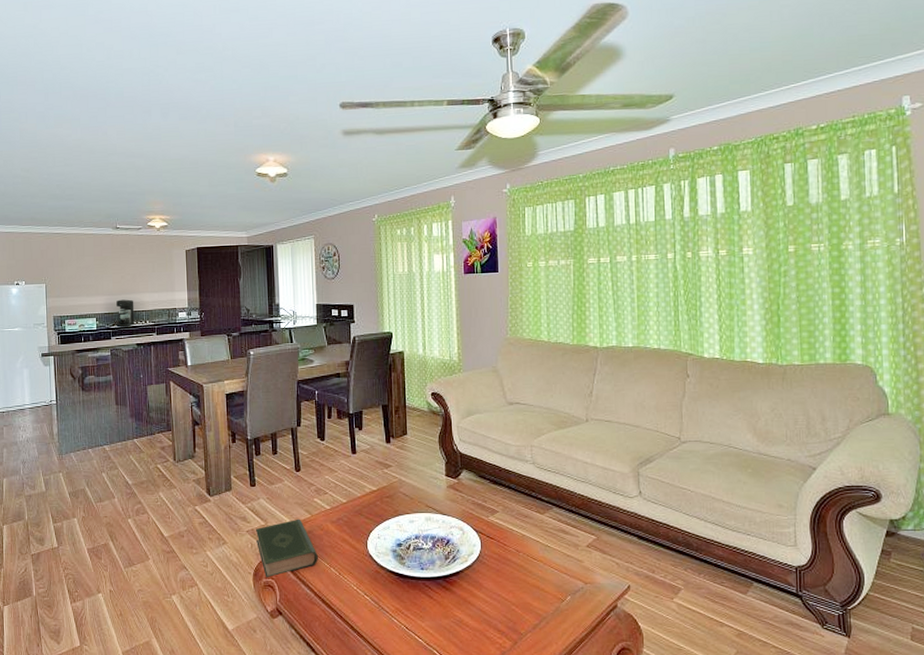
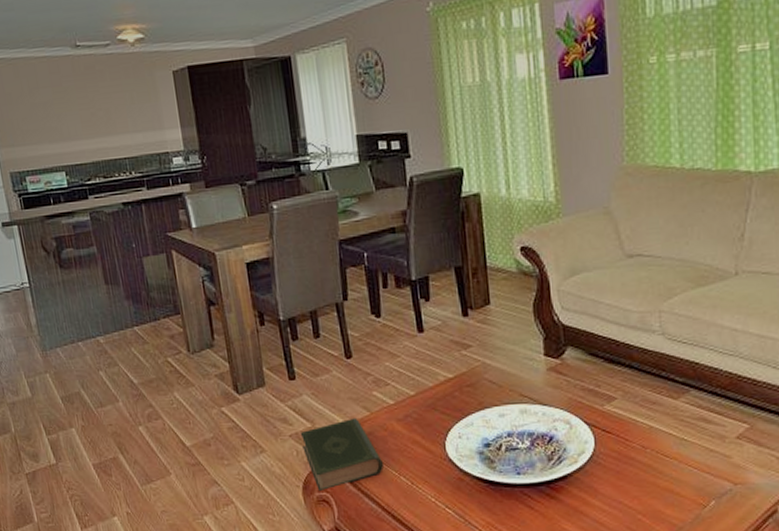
coffee maker: present [115,299,135,327] -> none [89,143,116,182]

